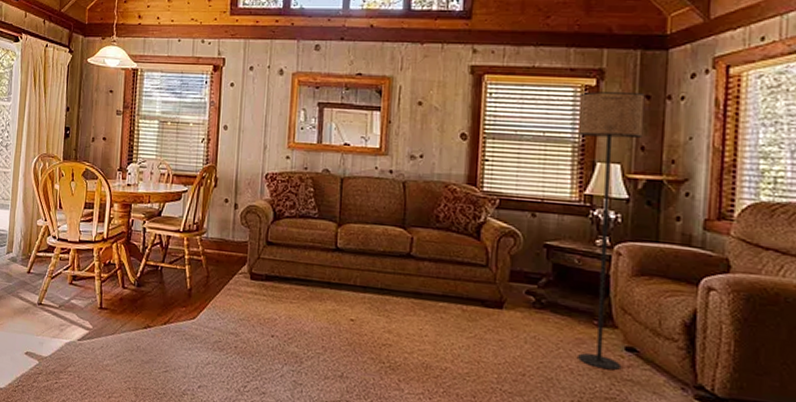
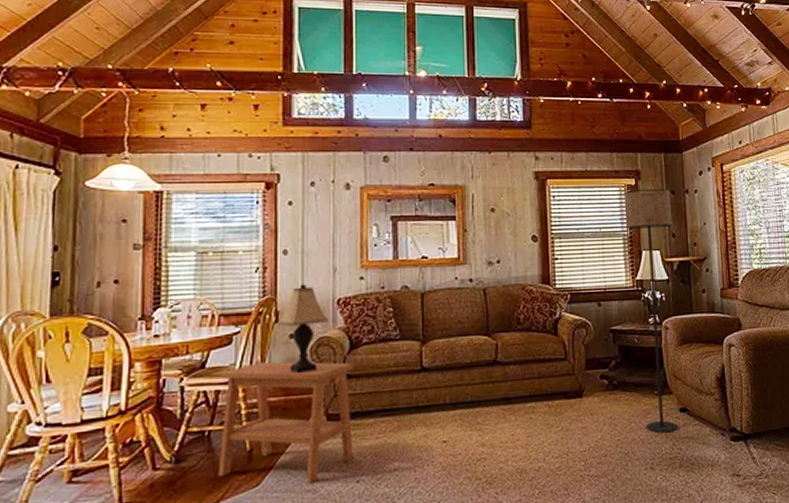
side table: none [166,218,276,328] -> present [217,361,354,484]
lamp: none [215,156,258,234] -> present [277,283,329,374]

